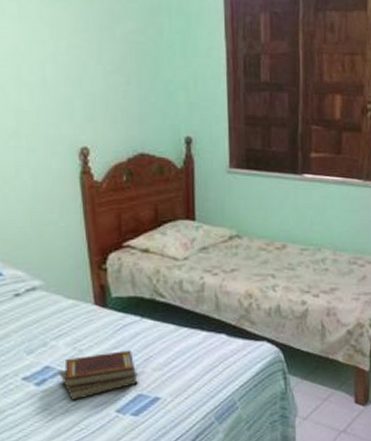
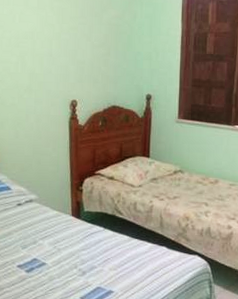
book set: present [57,350,139,402] -> none [42,252,99,287]

